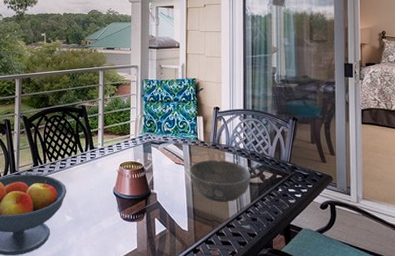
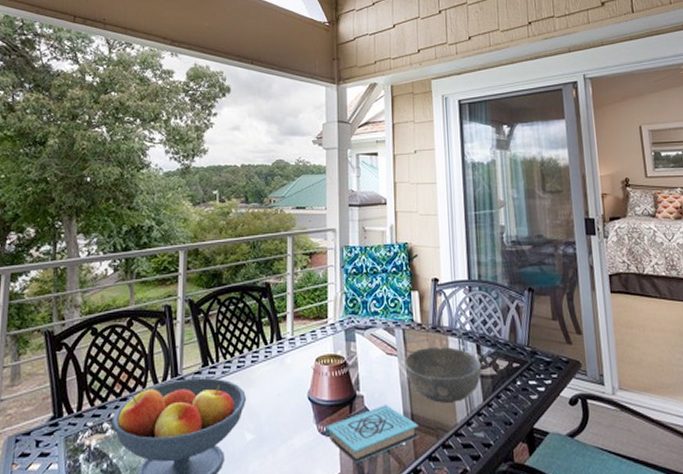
book: none [126,201,198,242] -> present [325,405,419,463]

